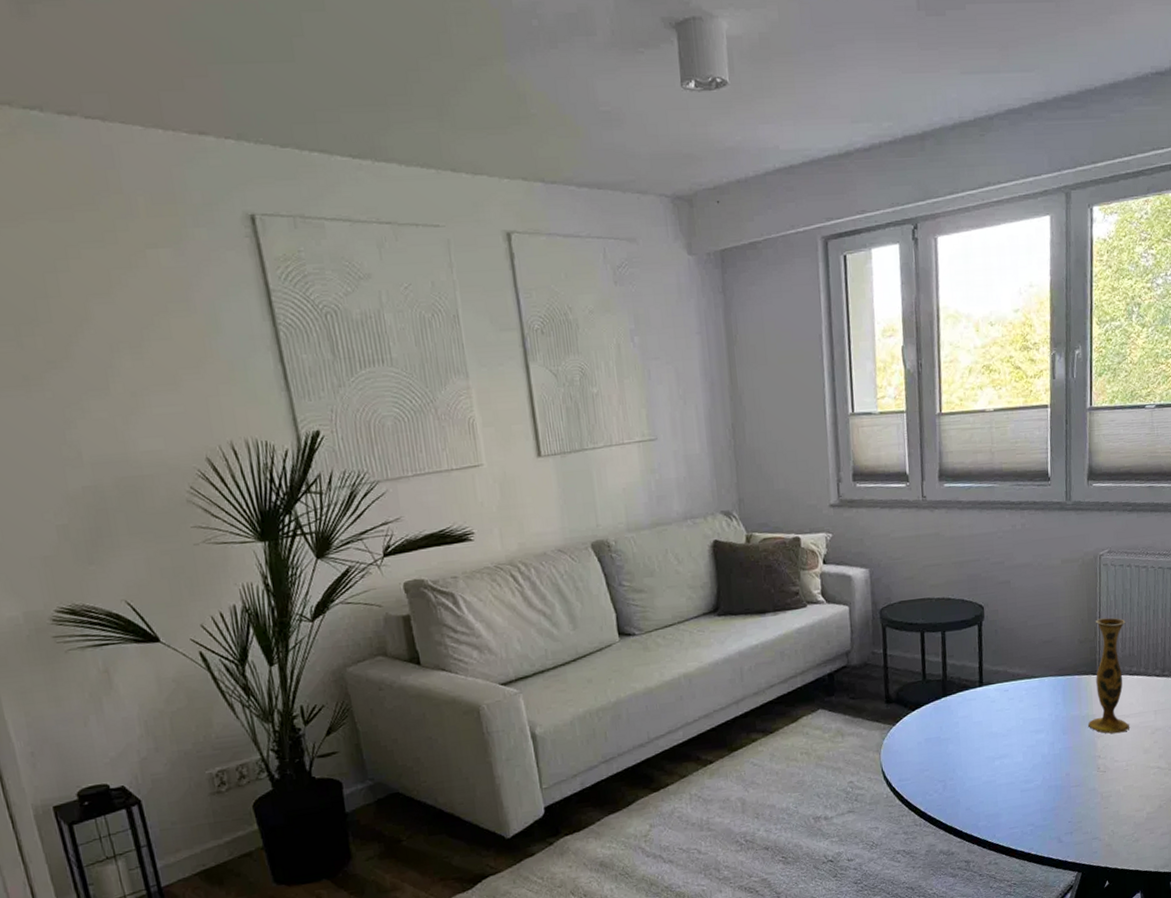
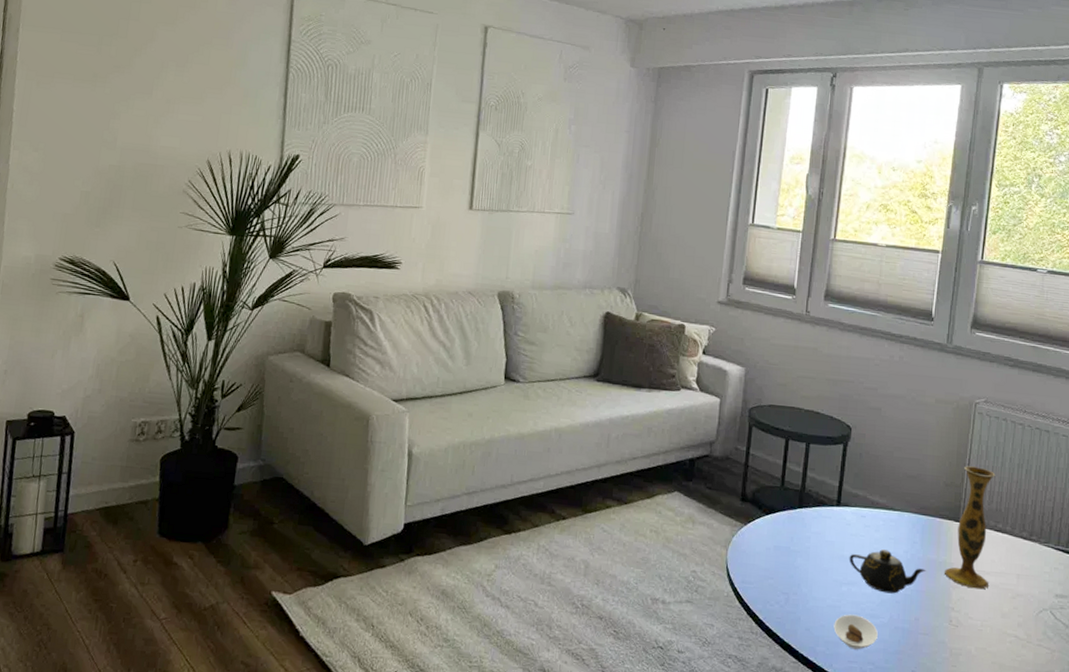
saucer: none [992,784,1034,817] -> present [833,614,878,650]
teapot: none [997,717,1072,758] -> present [849,549,927,594]

